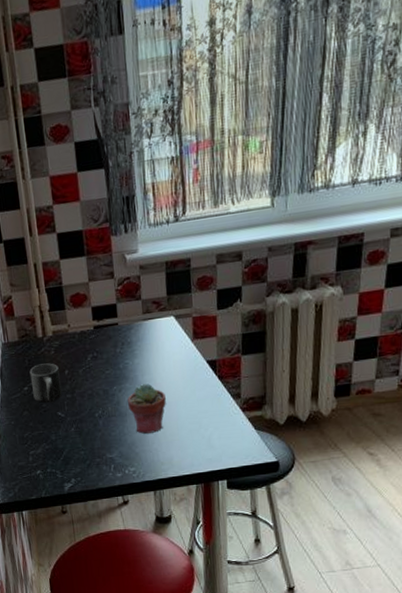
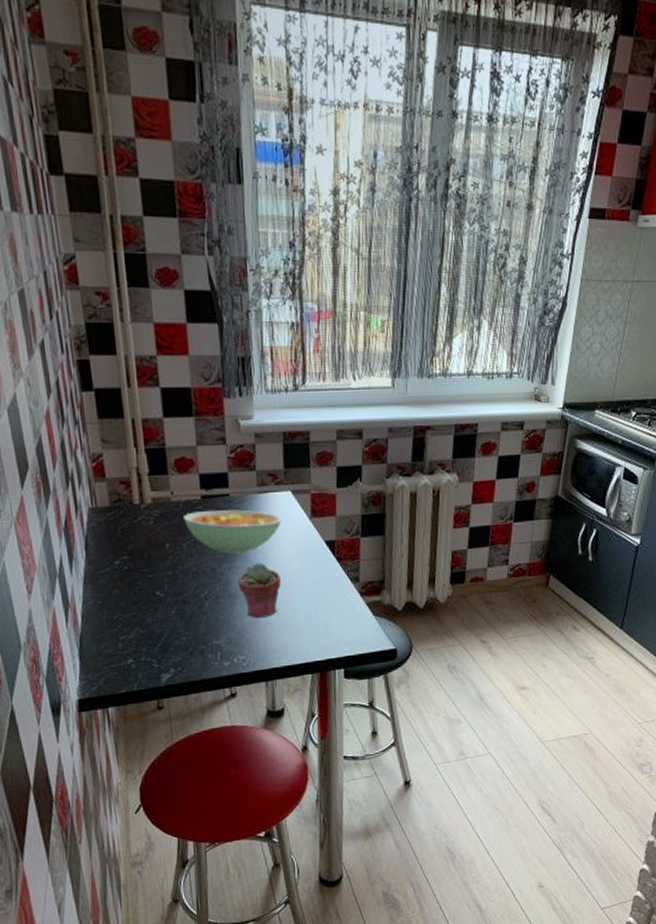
mug: present [29,363,62,403] -> none [122,534,161,581]
casserole: none [79,336,167,376] -> present [184,510,283,553]

